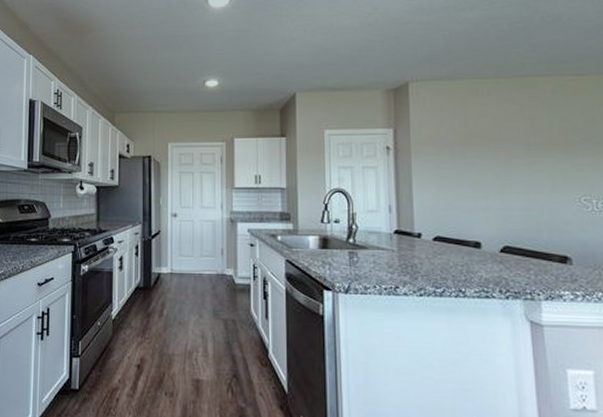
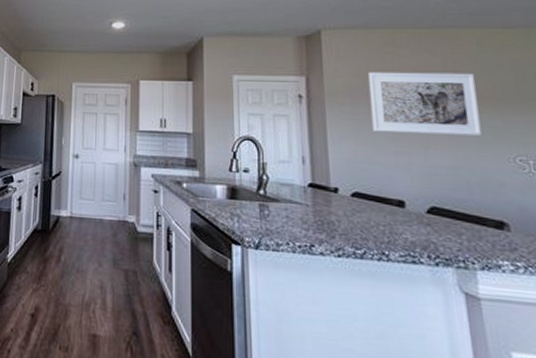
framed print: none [451,120,552,179] -> present [368,72,482,136]

